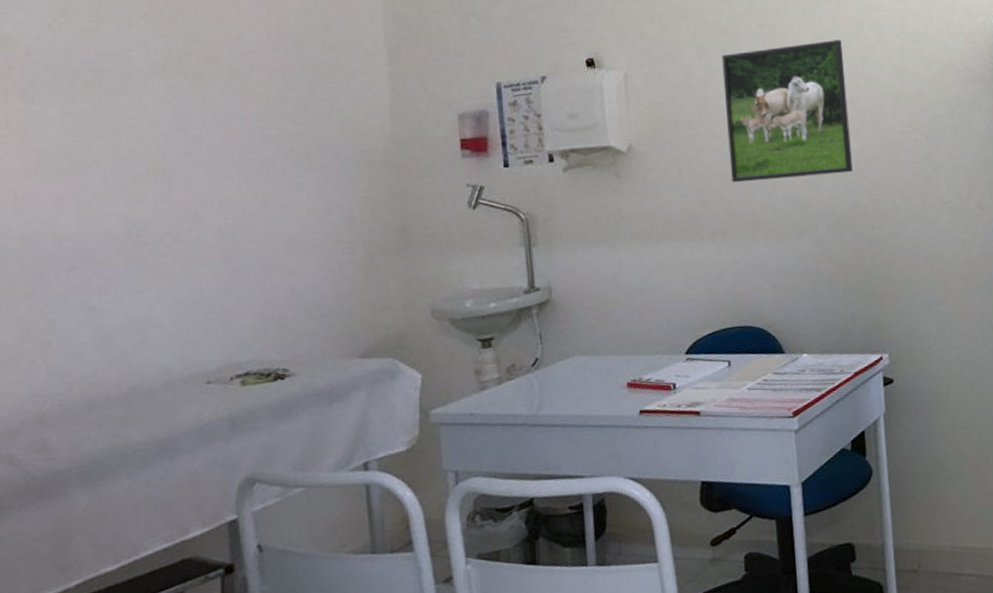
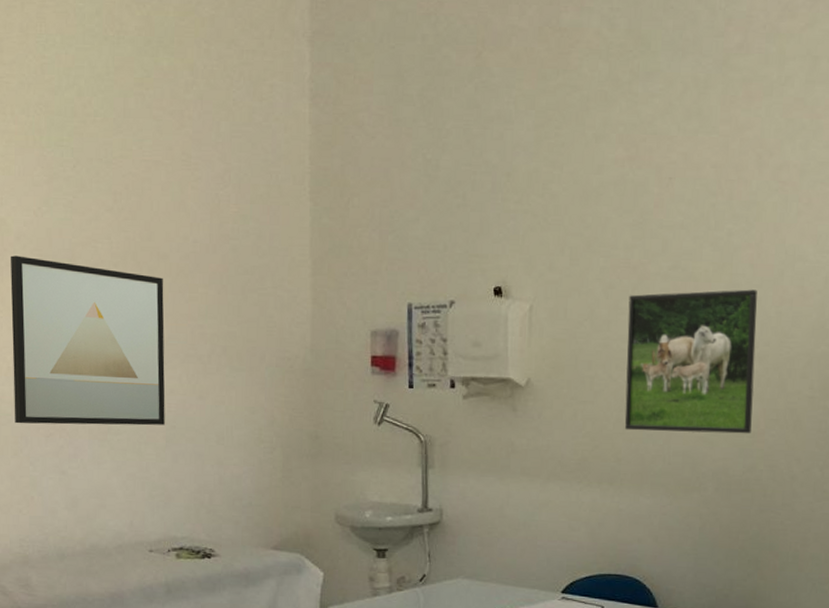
wall art: none [17,73,221,261] -> present [10,255,165,426]

